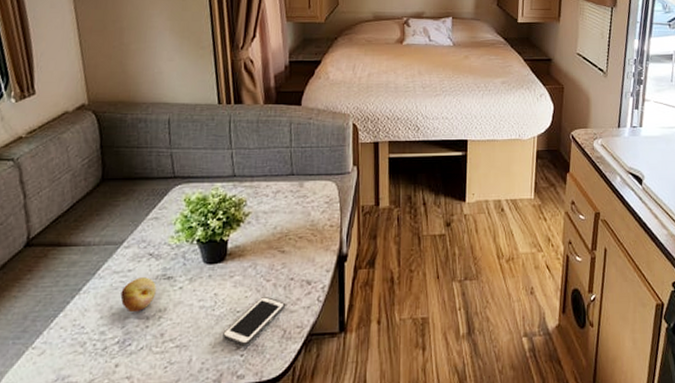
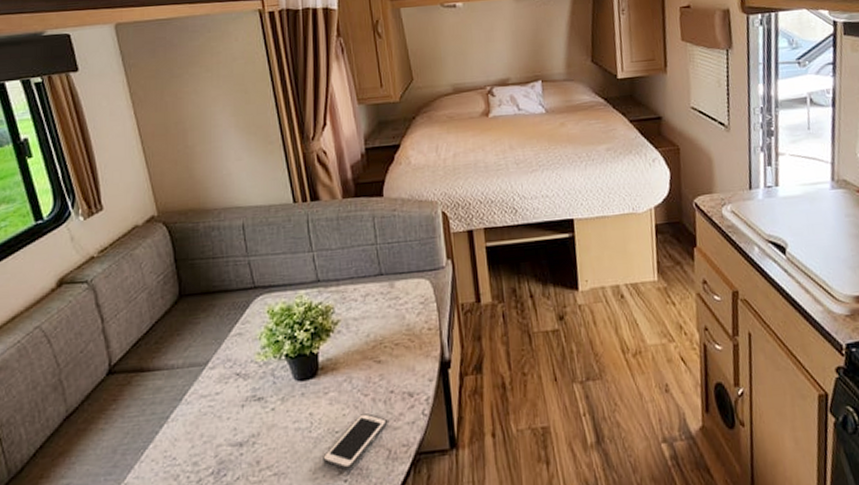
fruit: present [120,277,156,313] -> none [210,400,247,440]

